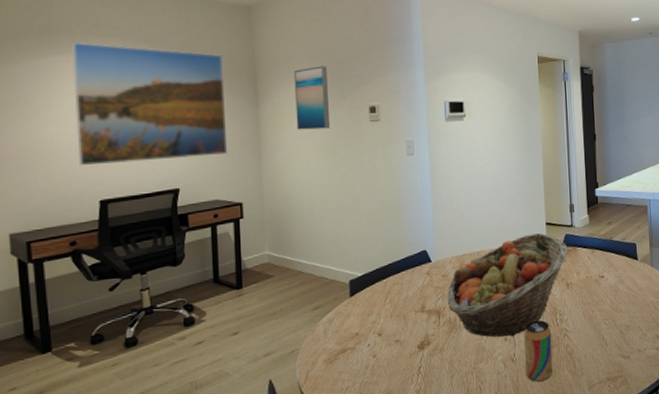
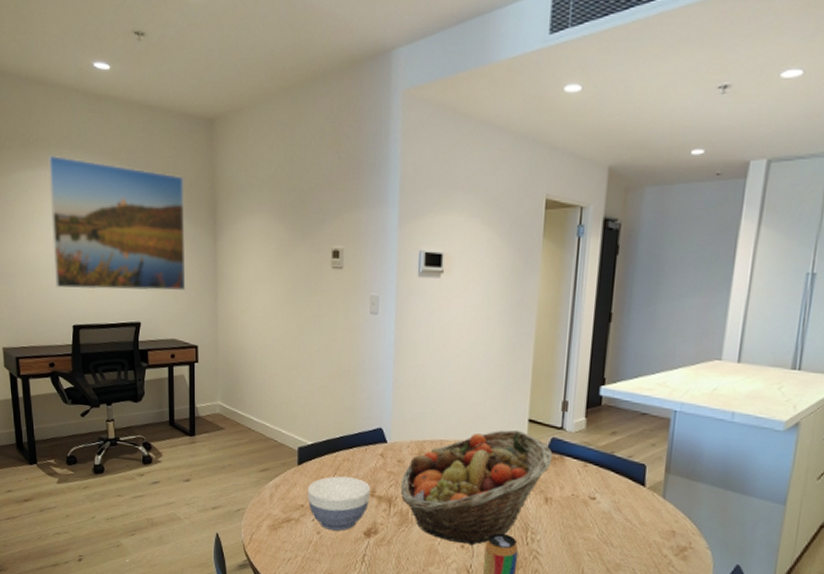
wall art: present [294,66,331,130] -> none [254,196,290,272]
bowl: none [361,298,421,351] -> present [308,476,371,531]

